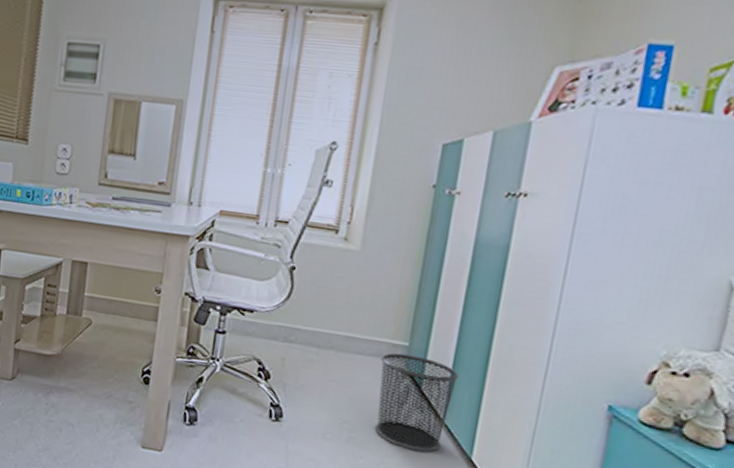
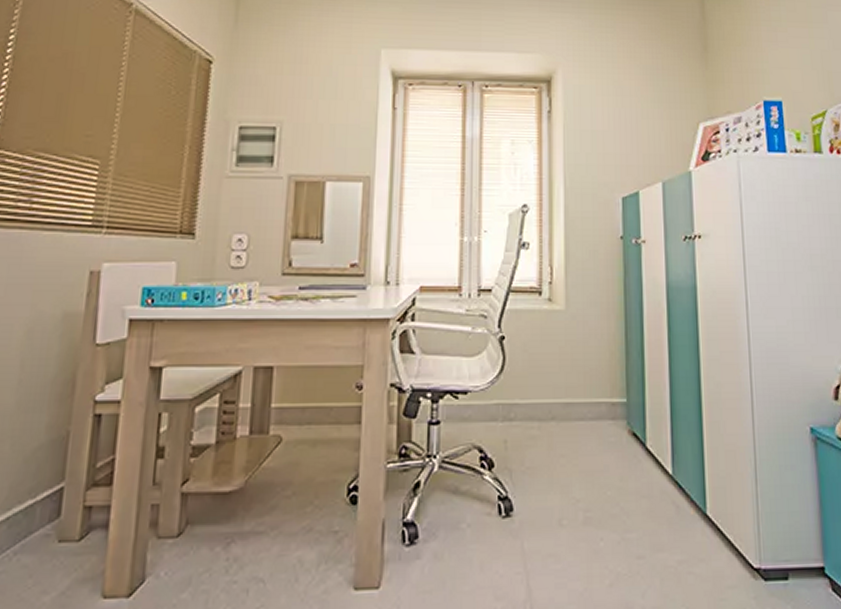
waste bin: present [374,353,459,452] -> none [602,411,679,518]

